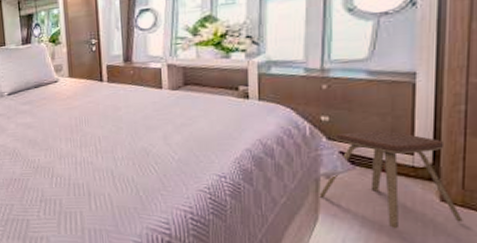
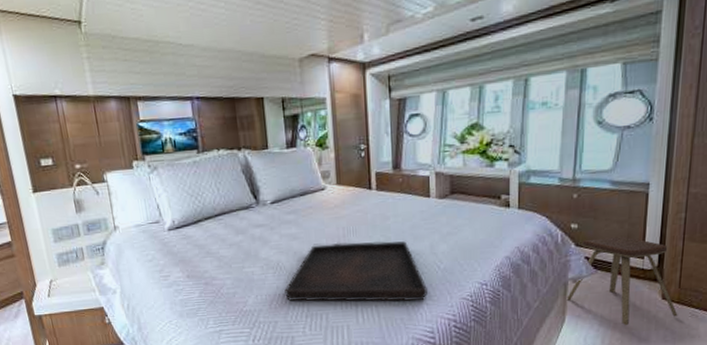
serving tray: none [20,131,162,192] -> present [284,241,427,302]

